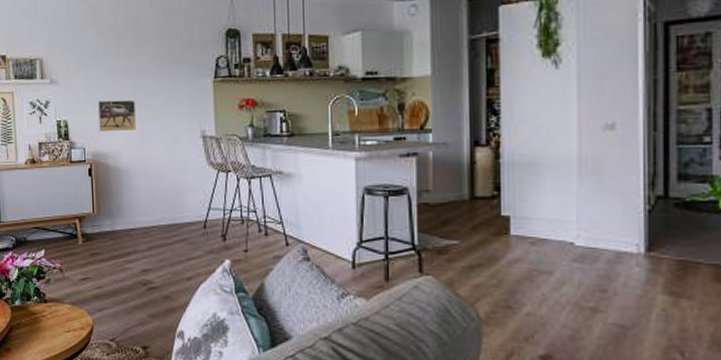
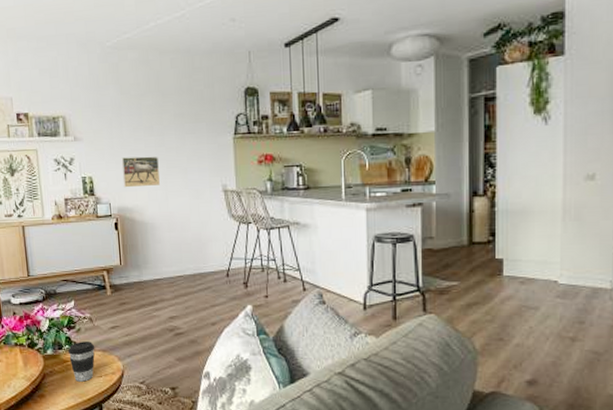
coffee cup: none [37,293,65,336] -> present [68,342,95,382]

